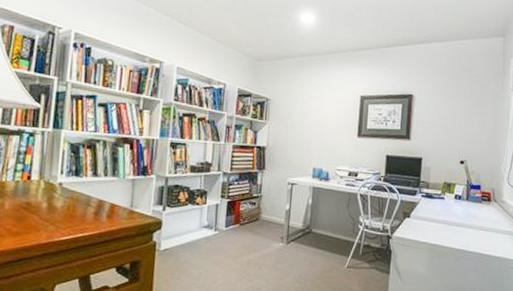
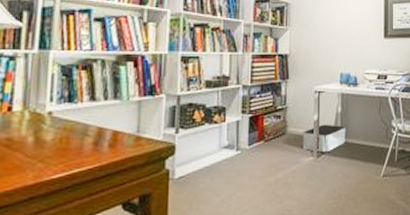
storage bin: none [273,214,315,240] -> present [302,124,346,153]

